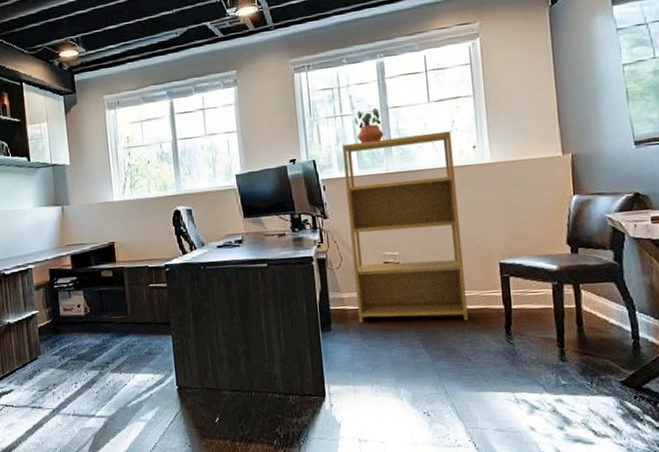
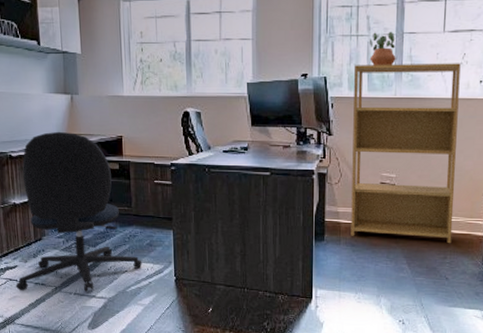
office chair: none [12,243,142,417] -> present [16,131,142,292]

